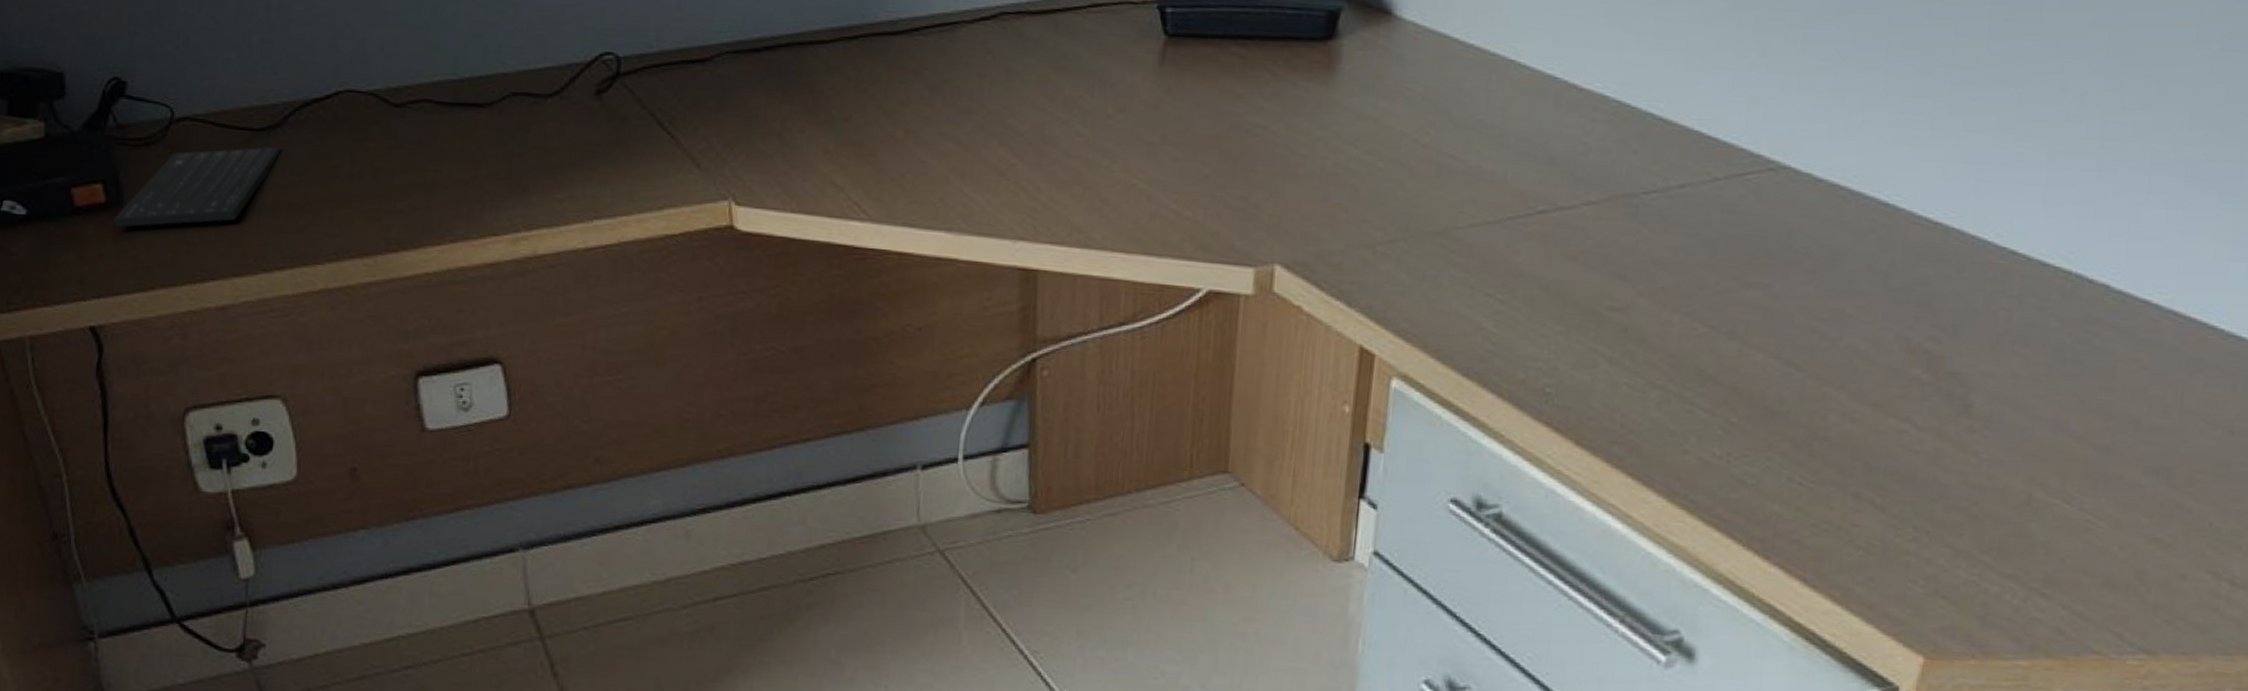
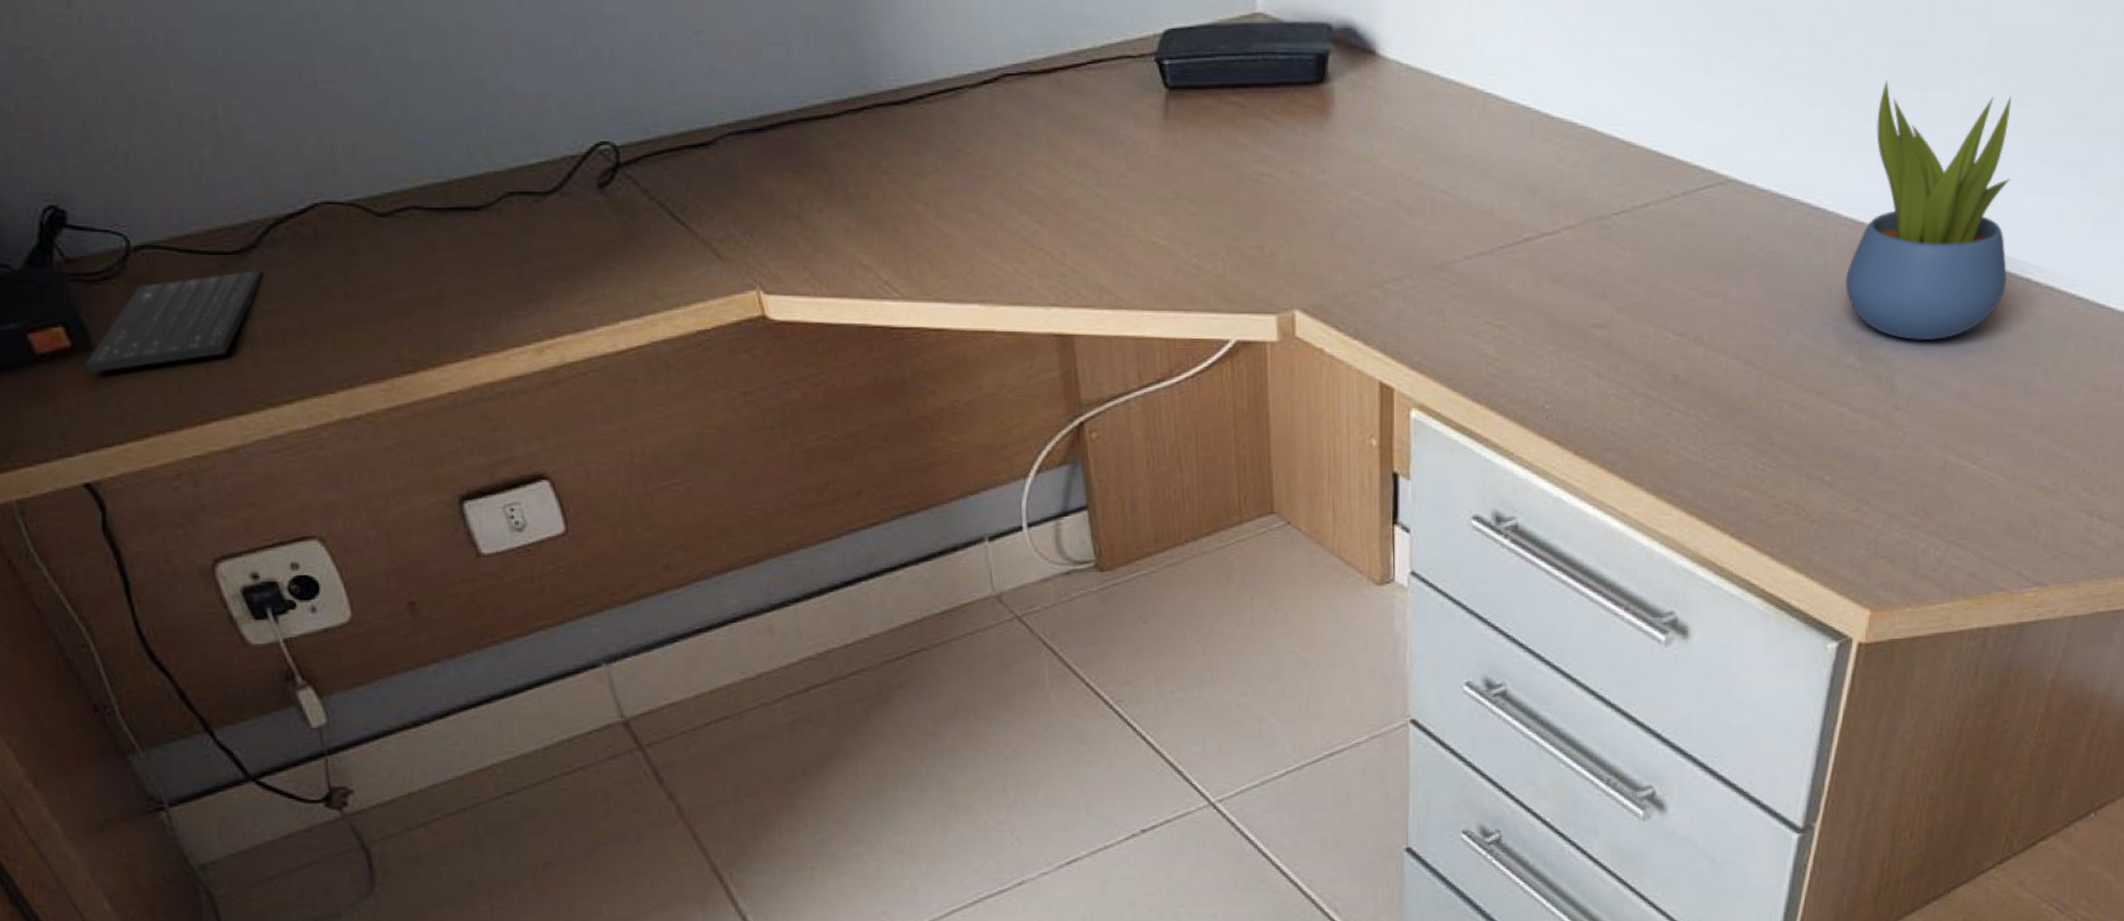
succulent plant: none [1914,73,2133,360] -> present [1845,80,2011,341]

